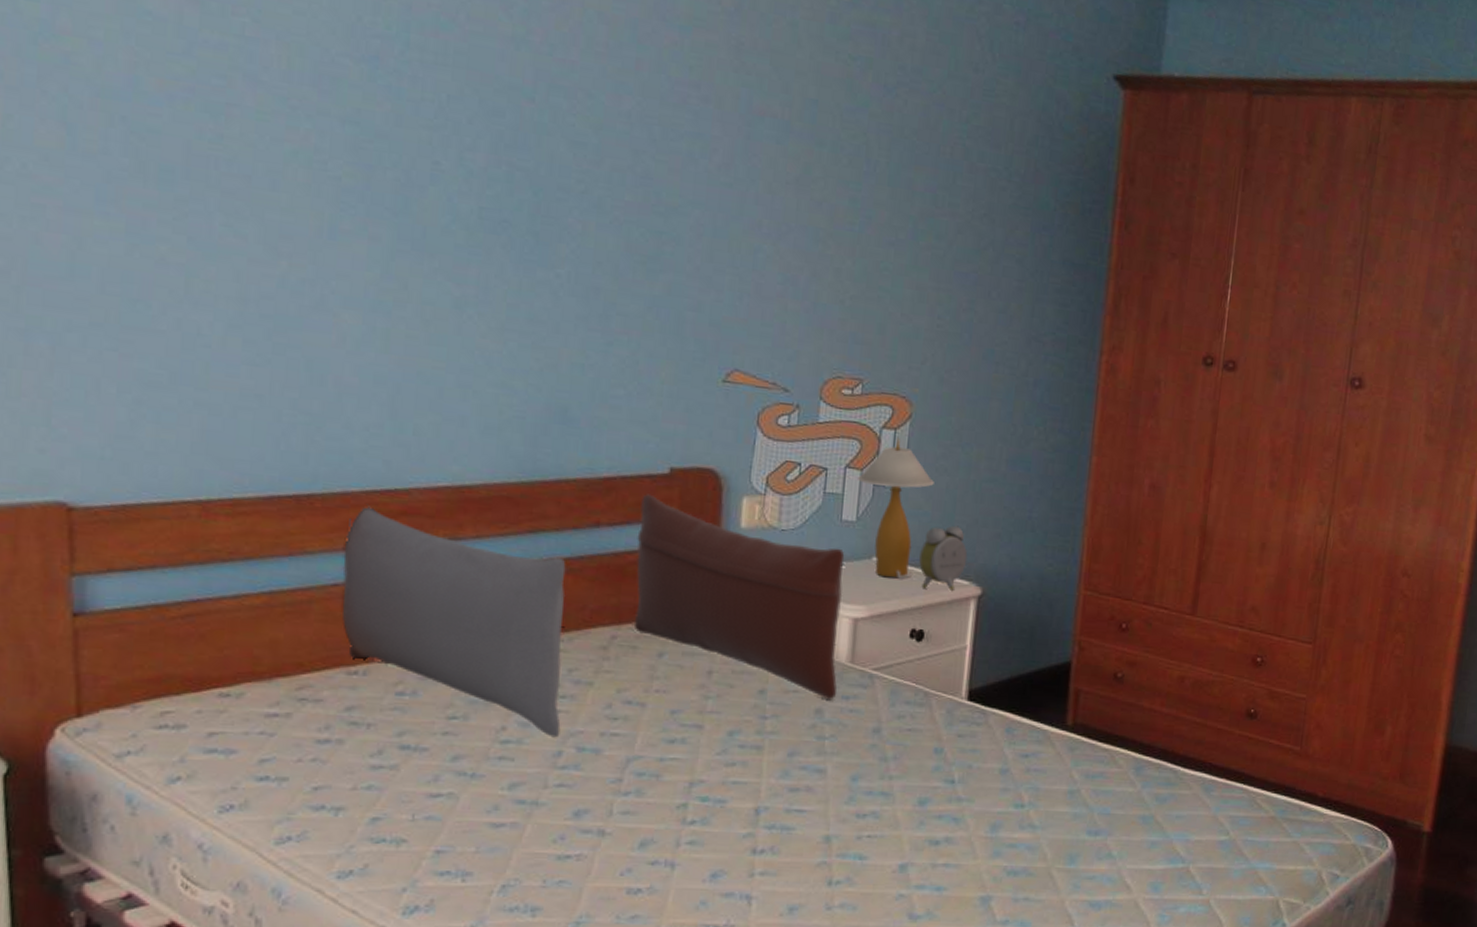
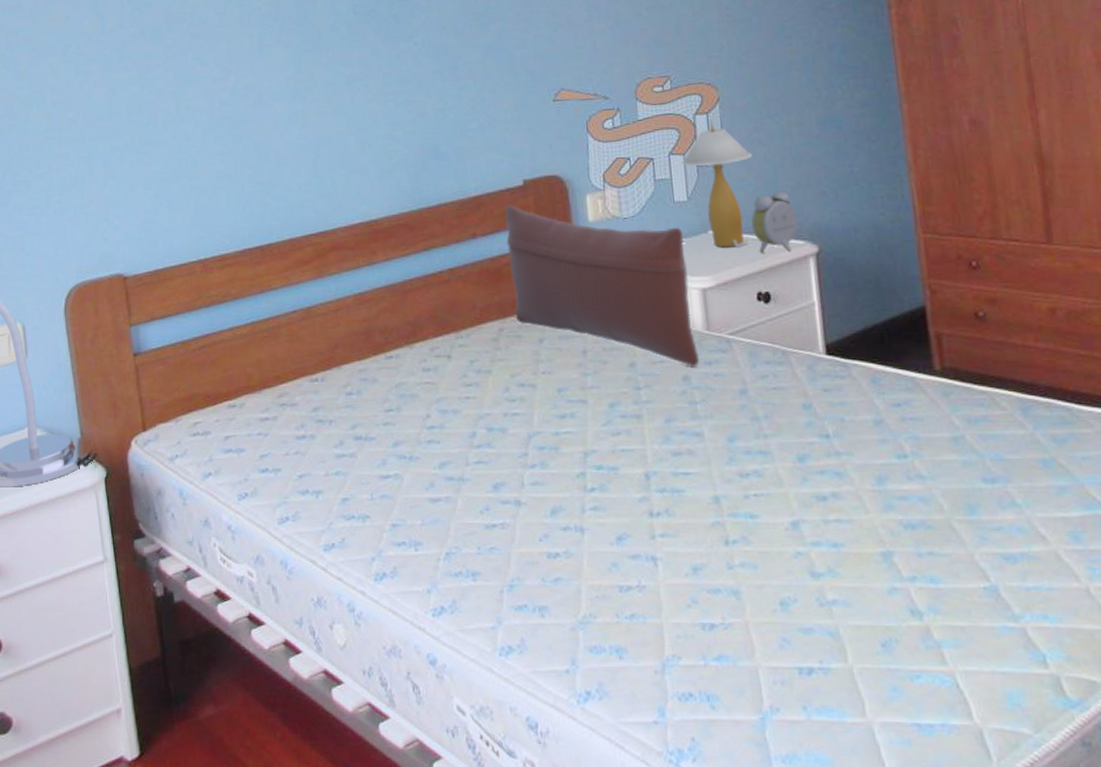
pillow: present [343,504,566,738] -> none [297,245,472,421]

